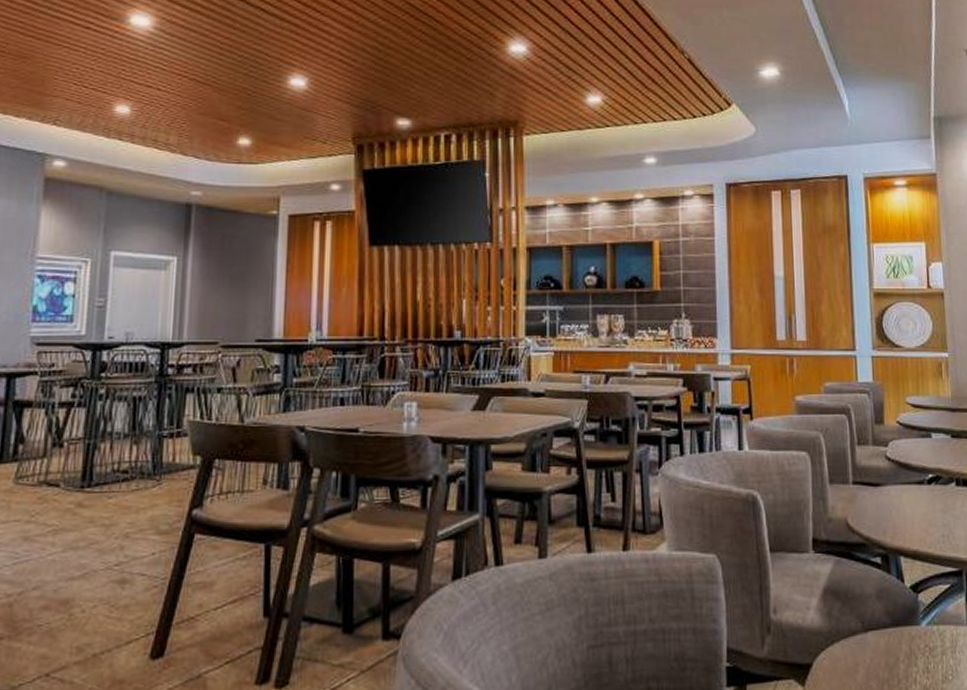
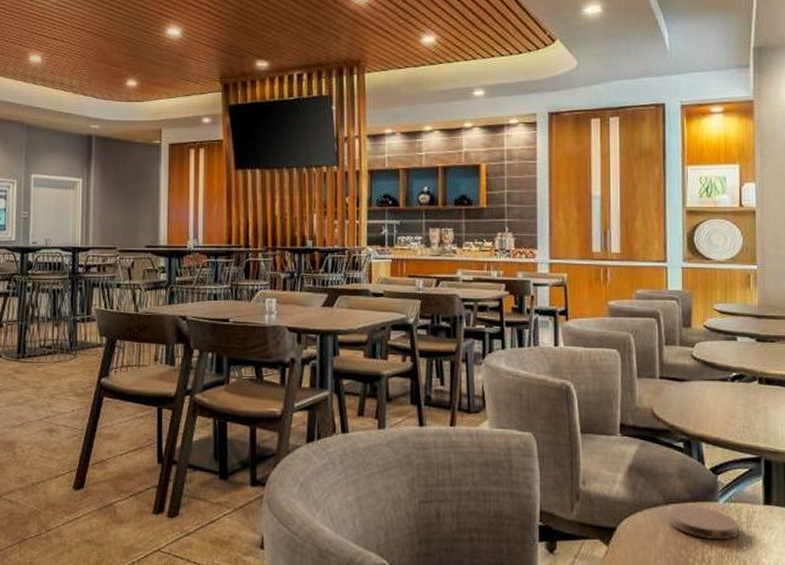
coaster: none [868,631,944,671] -> present [668,505,739,540]

